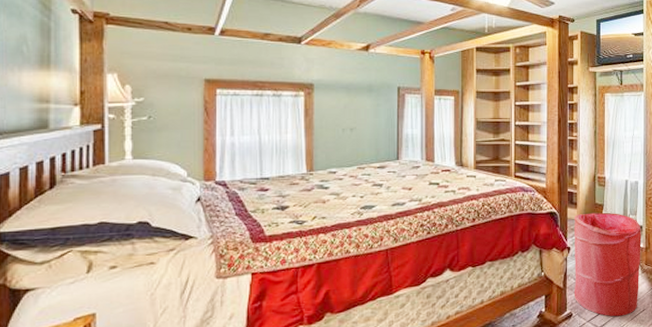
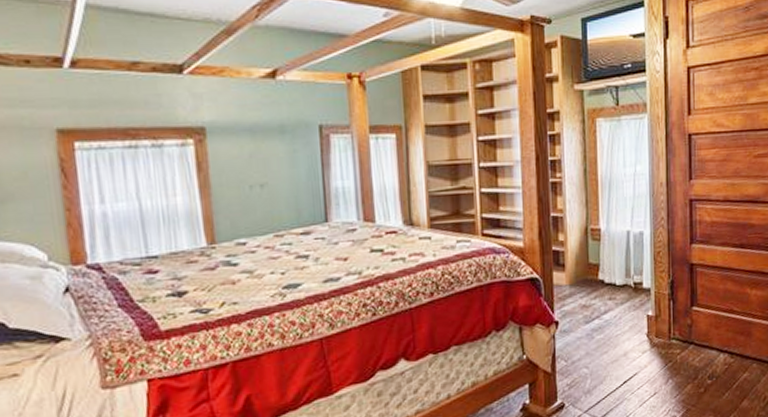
laundry hamper: present [574,212,641,317] -> none [562,273,650,405]

